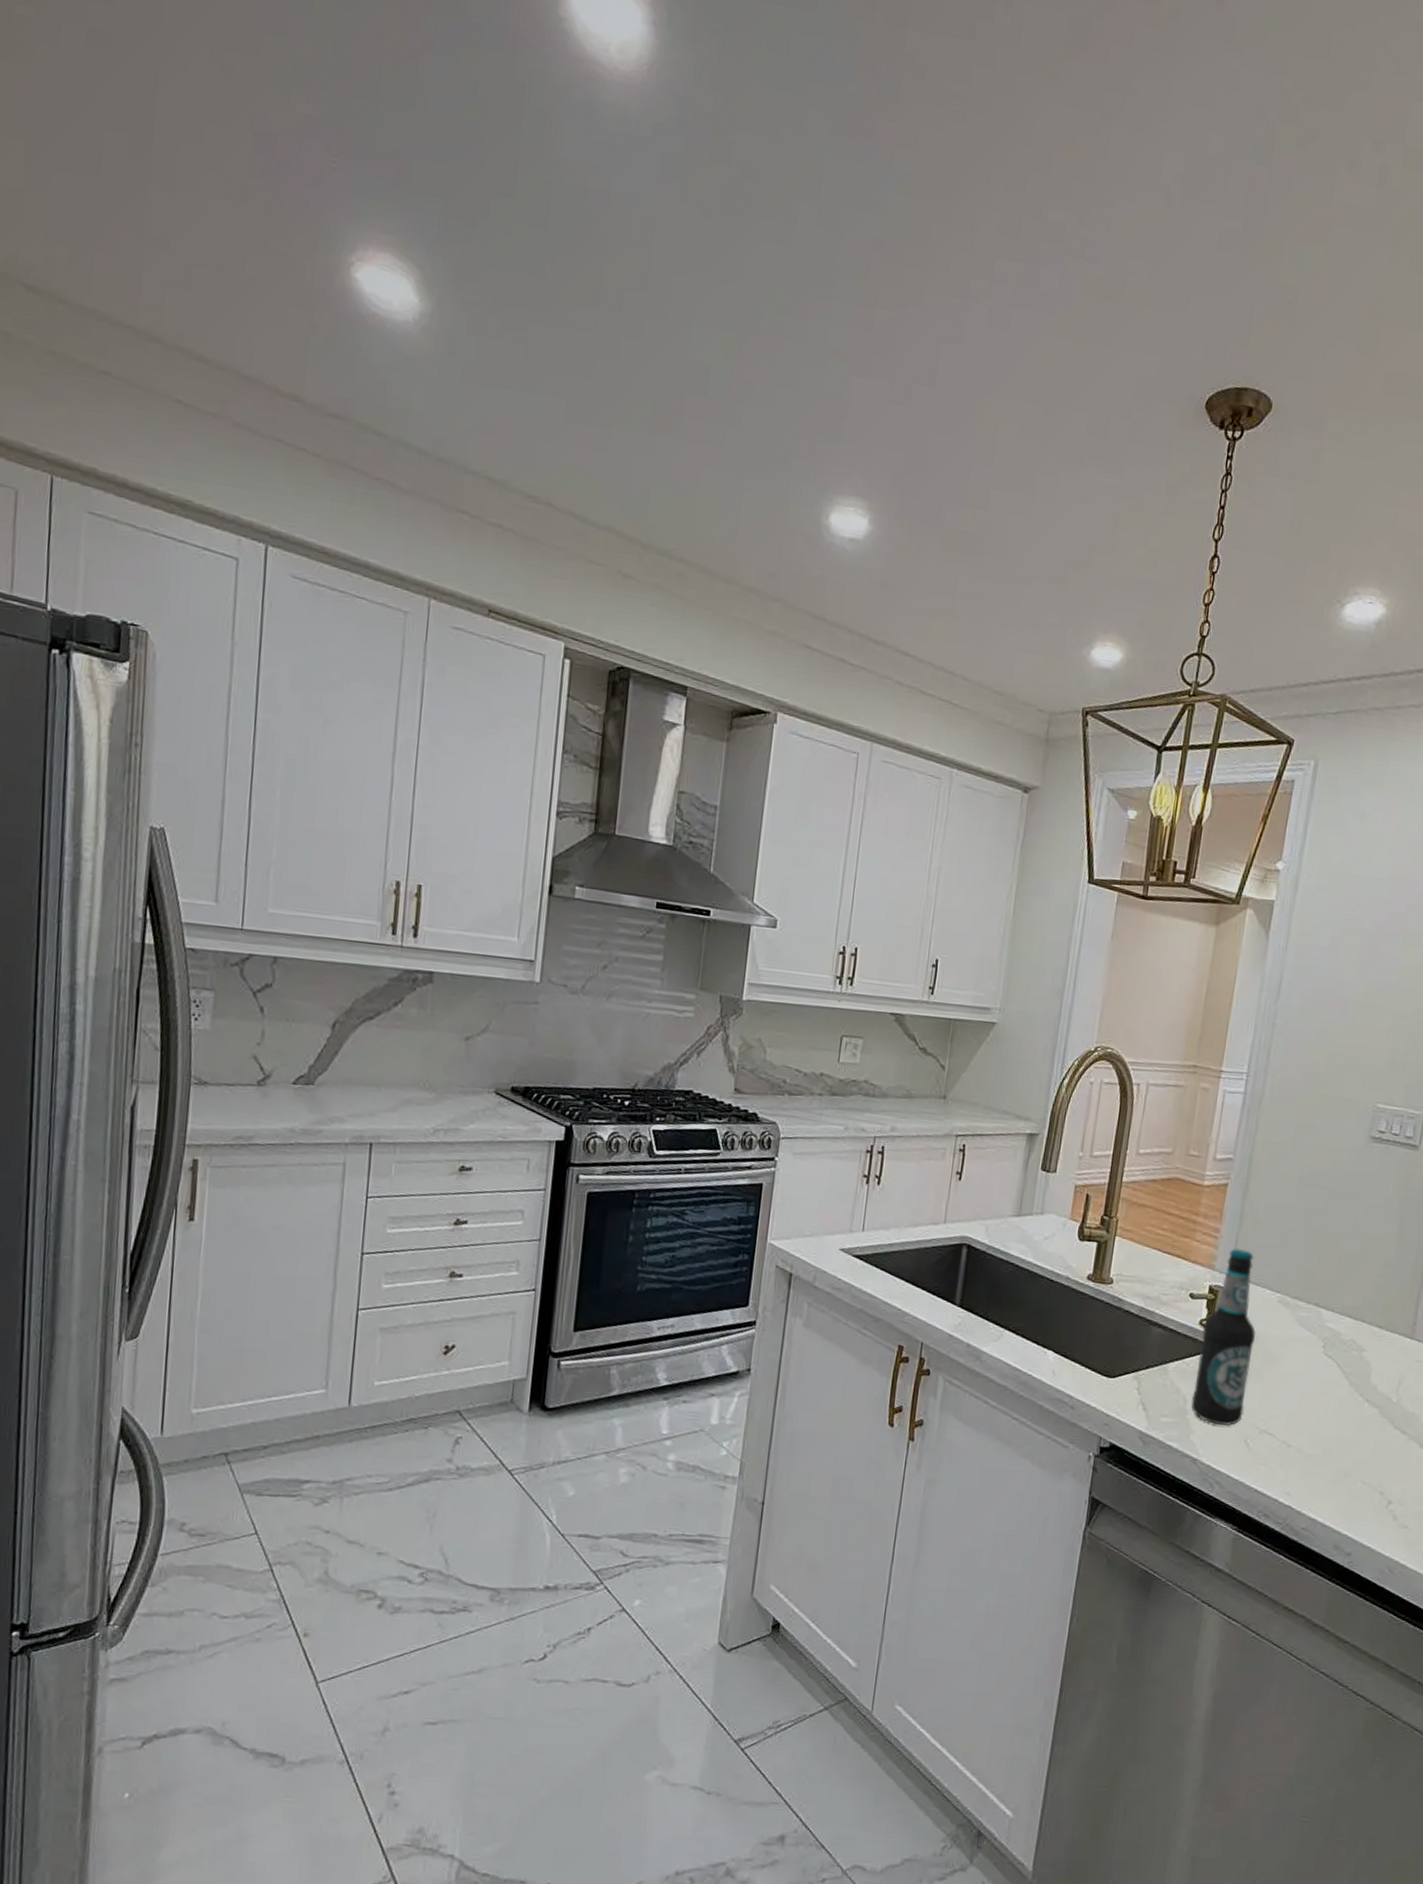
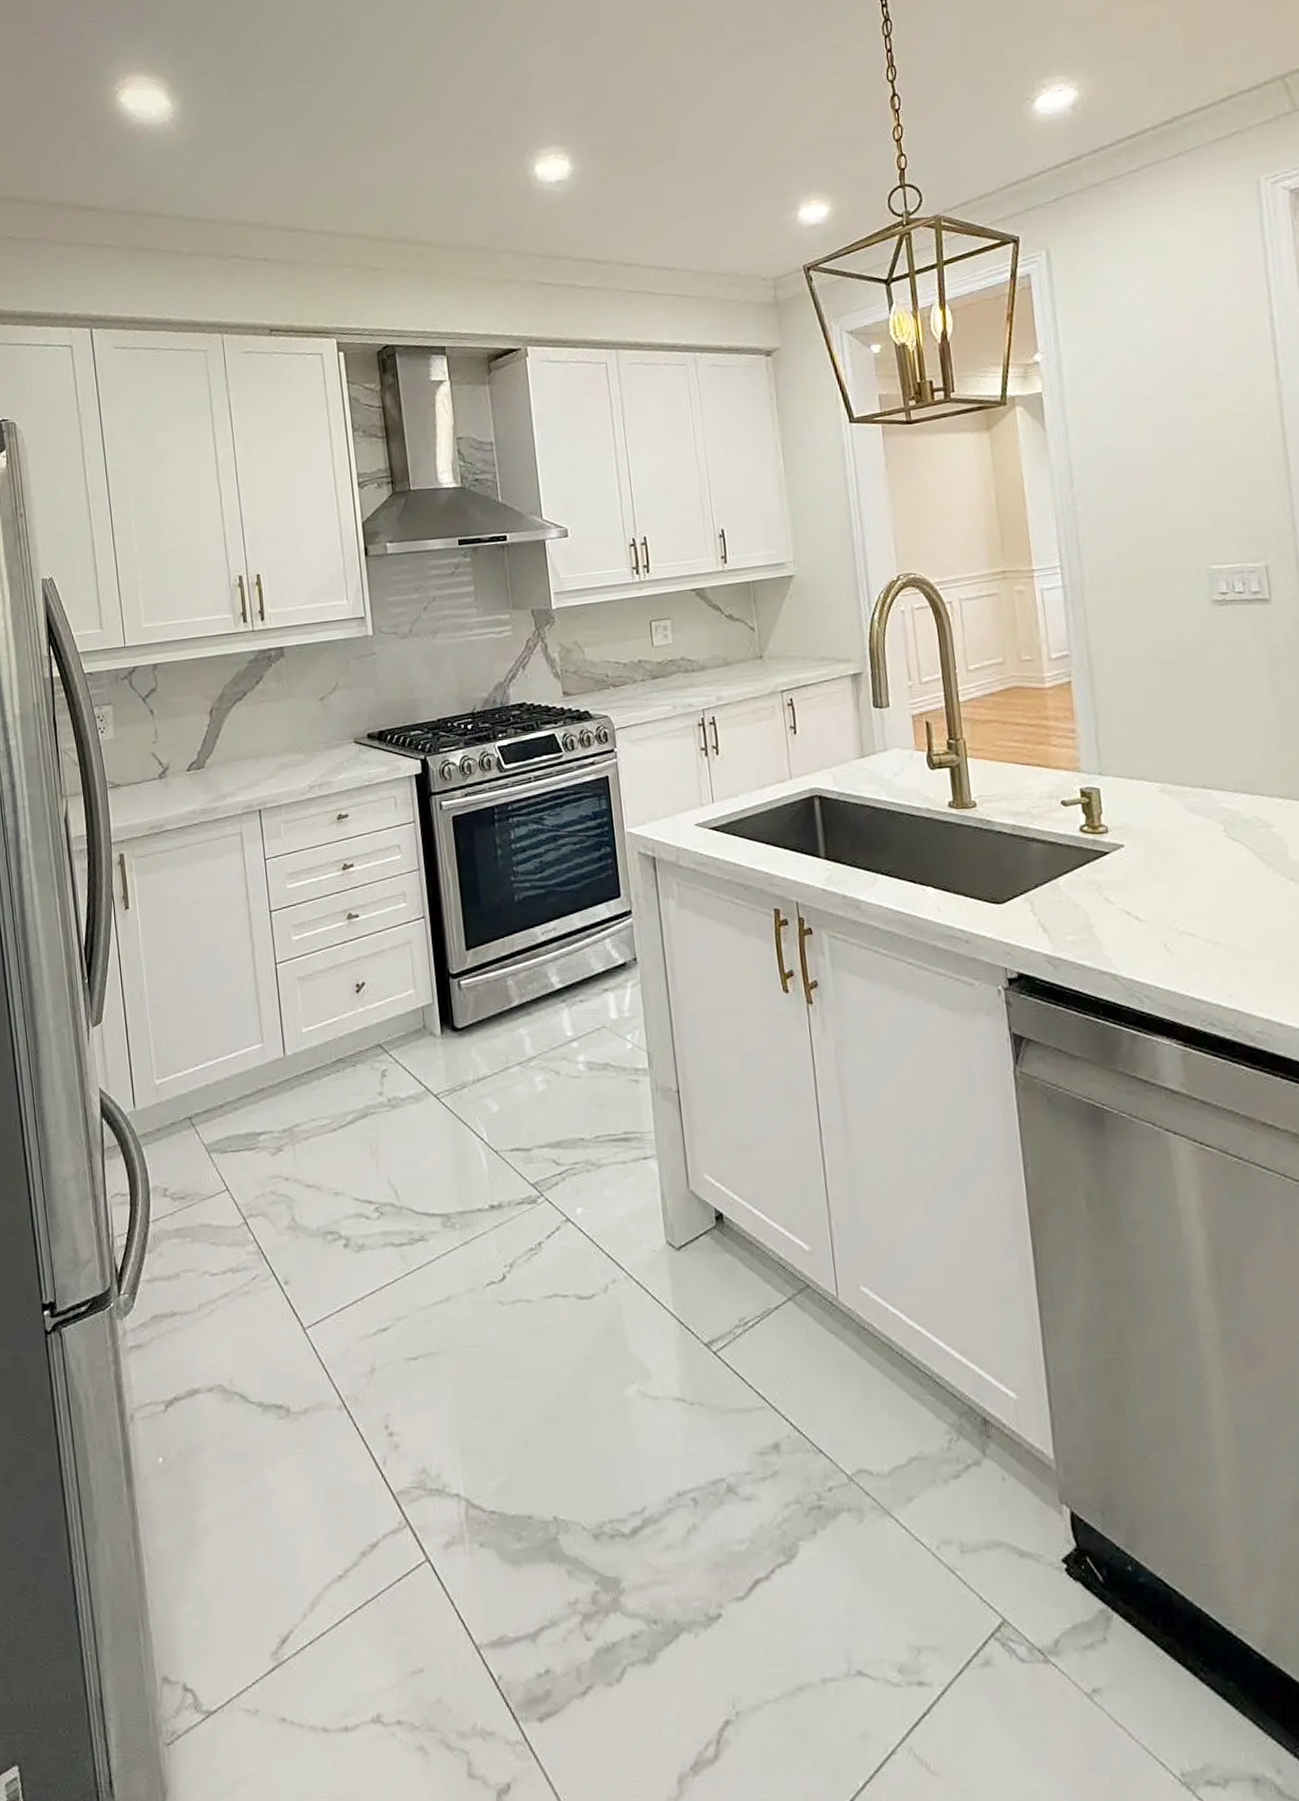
bottle: present [1191,1247,1256,1427] -> none [1083,744,1155,934]

